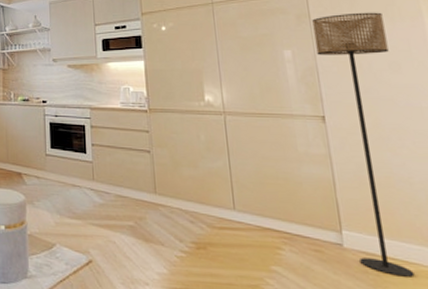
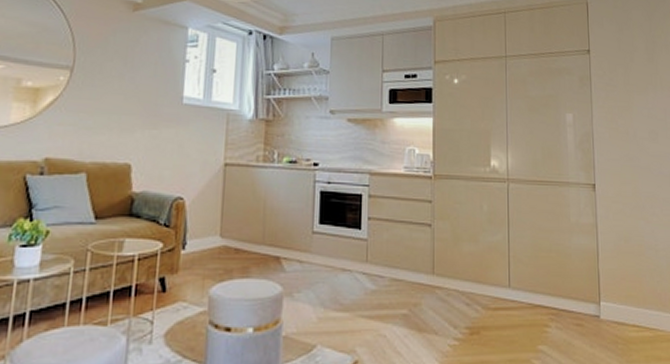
floor lamp: present [312,12,415,277] -> none [592,78,653,343]

